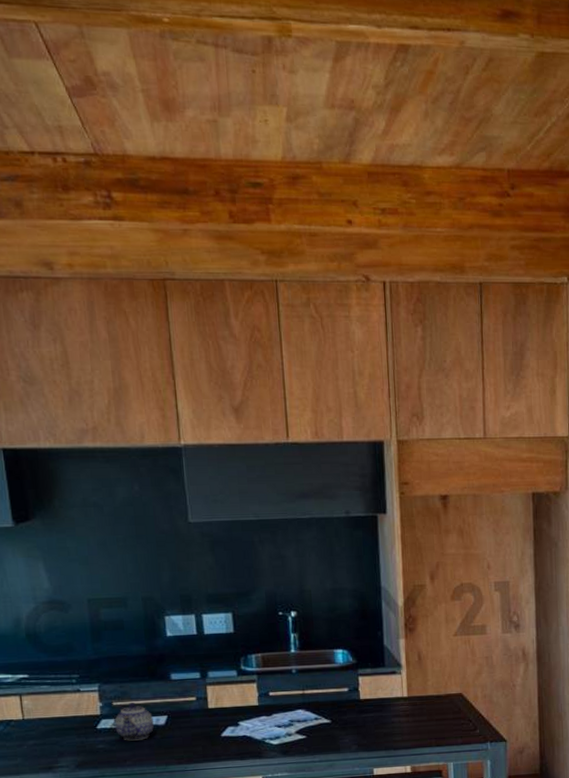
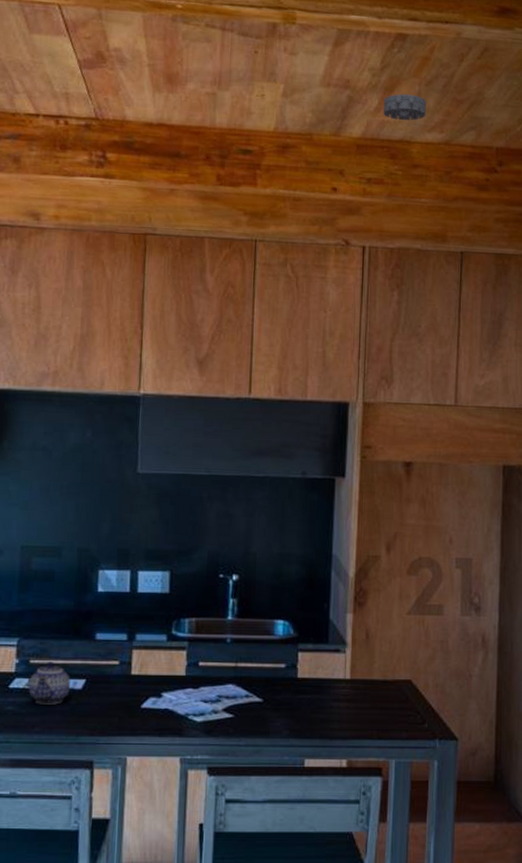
smoke detector: none [390,113,435,144] -> present [383,93,426,121]

